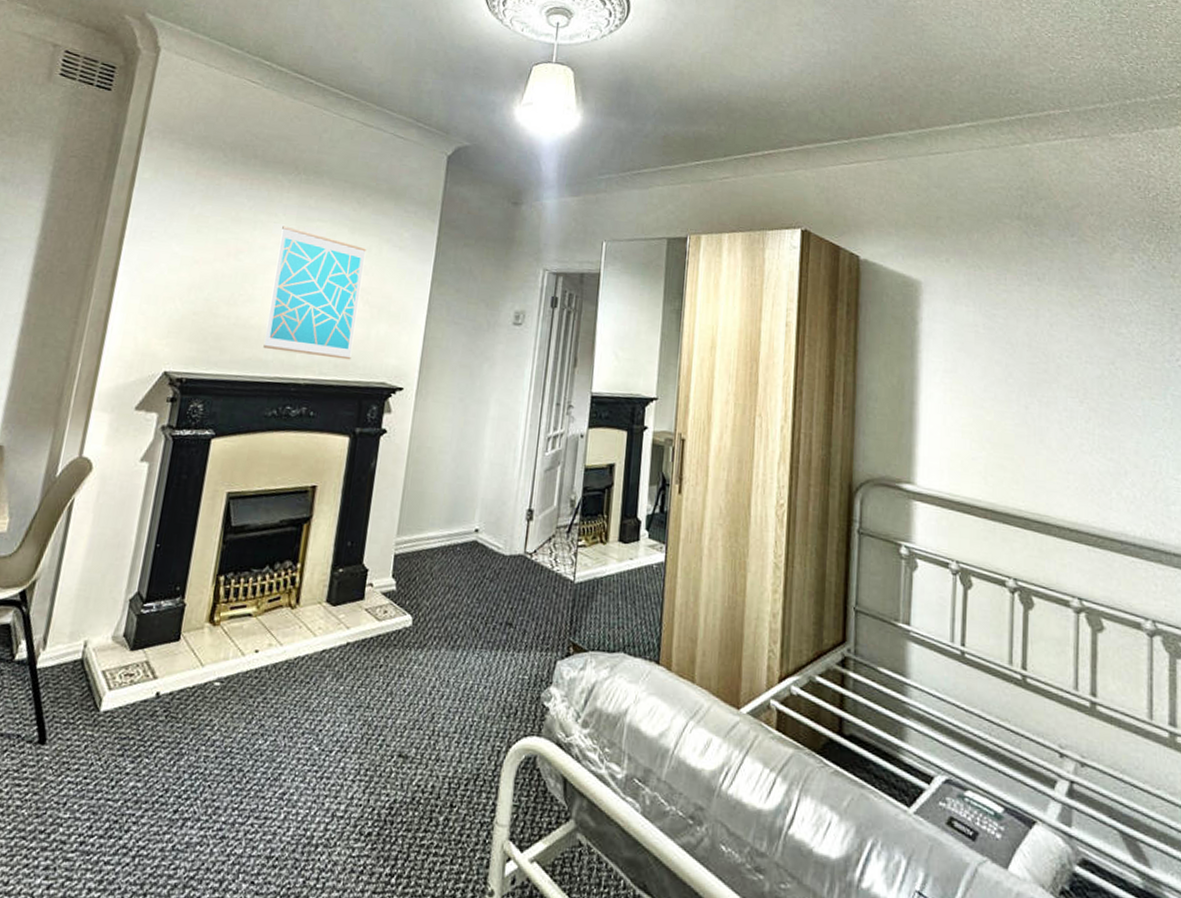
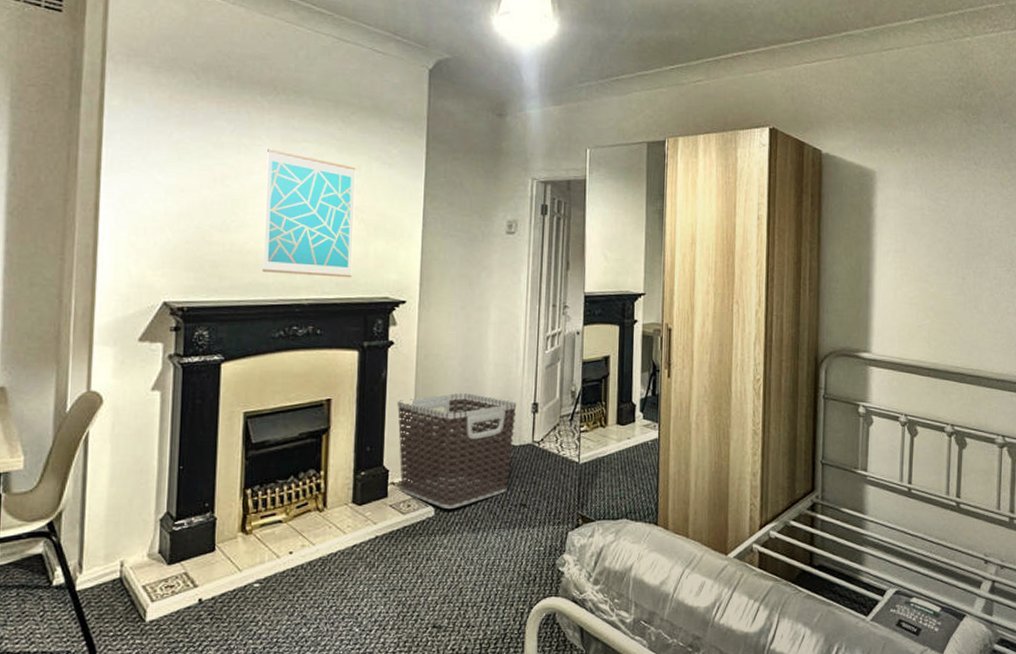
clothes hamper: none [379,491,511,620] -> present [397,393,517,508]

